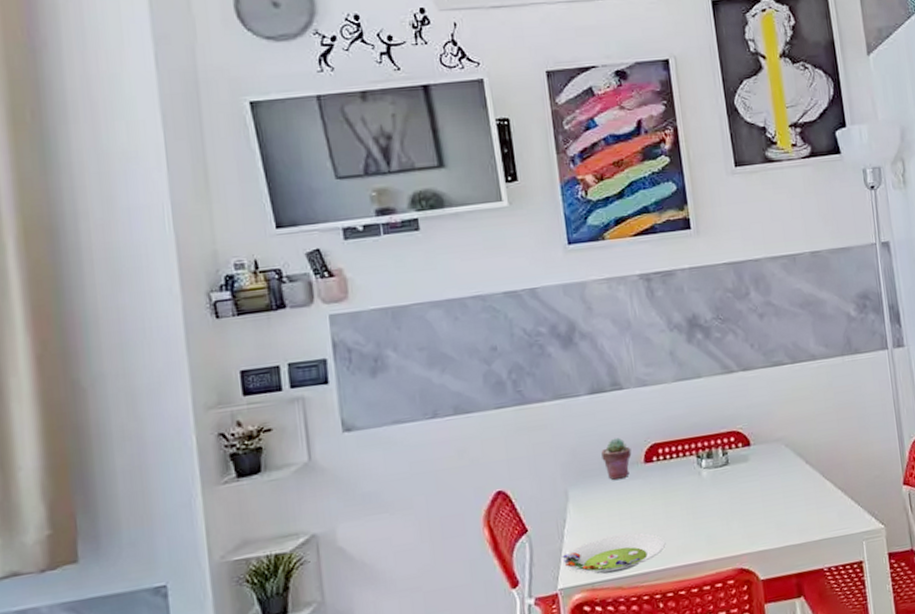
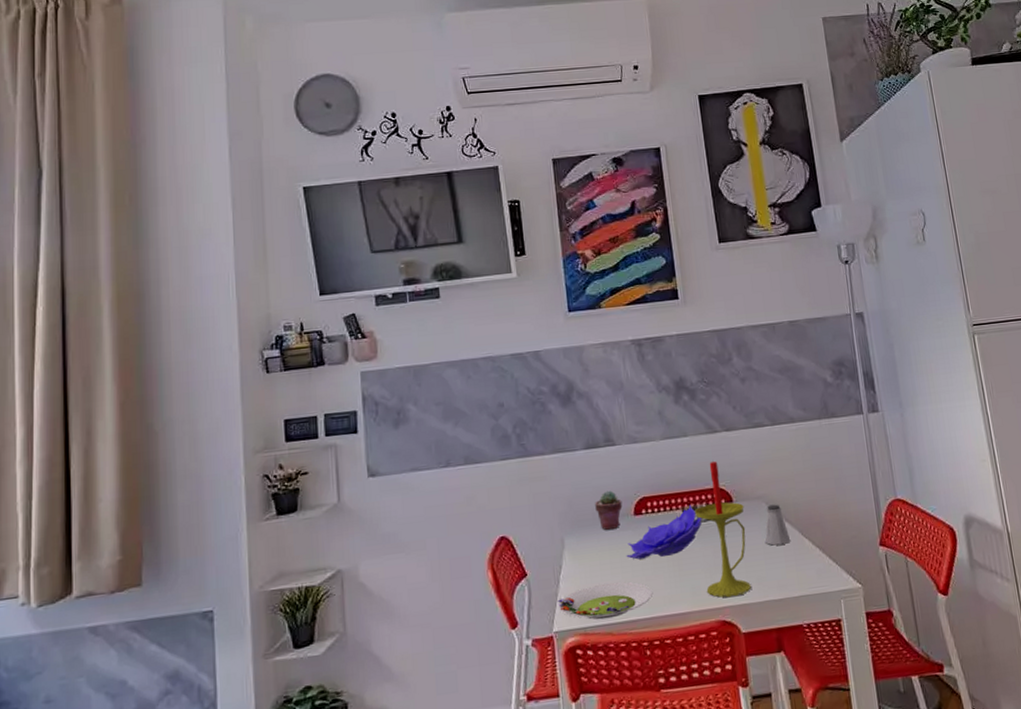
decorative bowl: none [636,449,718,510] -> present [626,504,702,560]
candle: none [709,402,771,545] -> present [694,460,752,598]
saltshaker: none [784,446,812,489] -> present [764,504,791,546]

